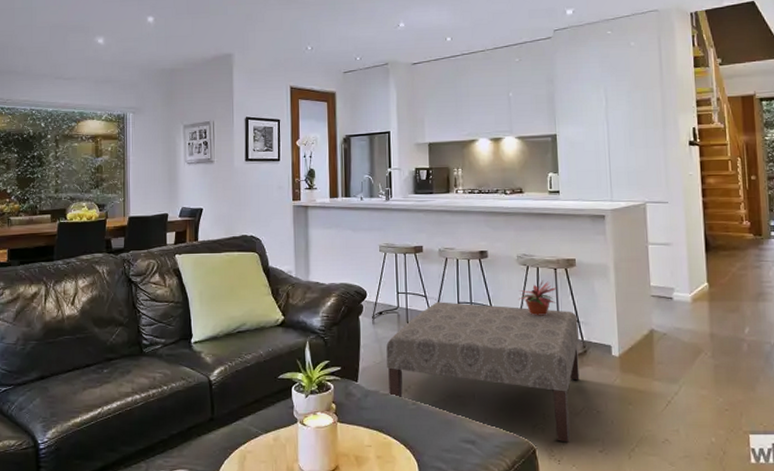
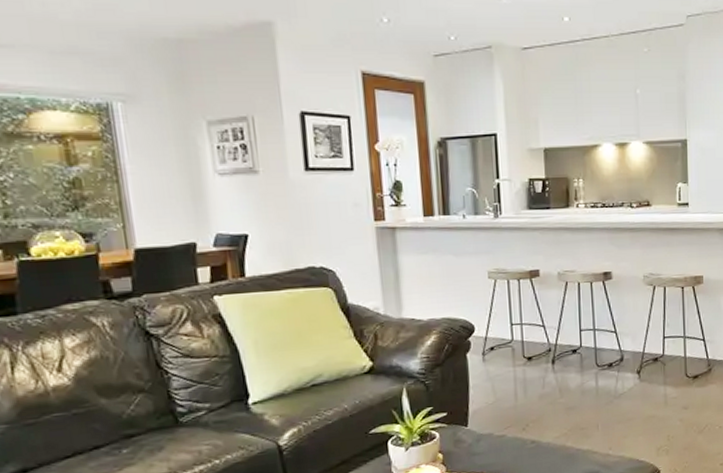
ottoman: present [386,302,580,443] -> none [500,330,704,461]
potted plant: present [518,280,558,316] -> none [644,300,684,338]

